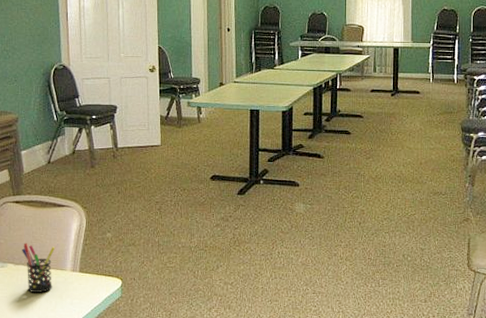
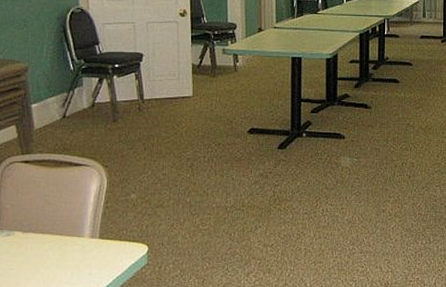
pen holder: present [22,243,56,293] -> none [32,208,72,263]

